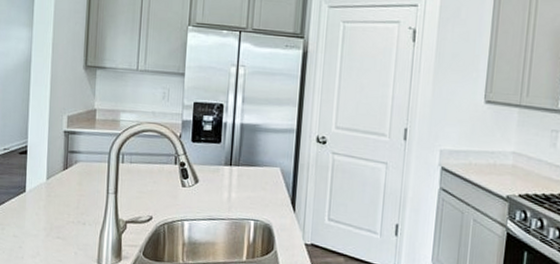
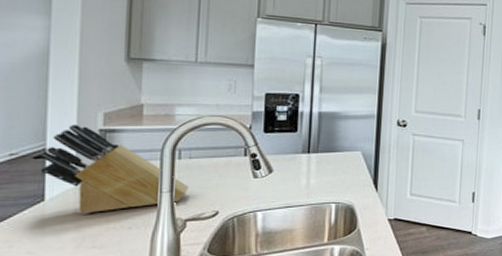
knife block: none [22,125,129,207] -> present [37,124,188,214]

